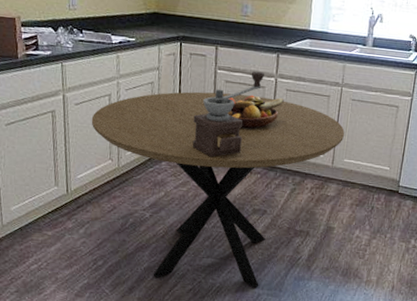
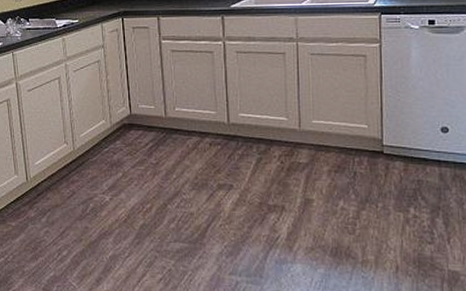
dining table: present [91,91,345,288] -> none [44,62,308,275]
coffee grinder: present [192,71,264,158] -> none [143,36,211,132]
fruit bowl: present [227,95,284,130] -> none [177,61,236,98]

